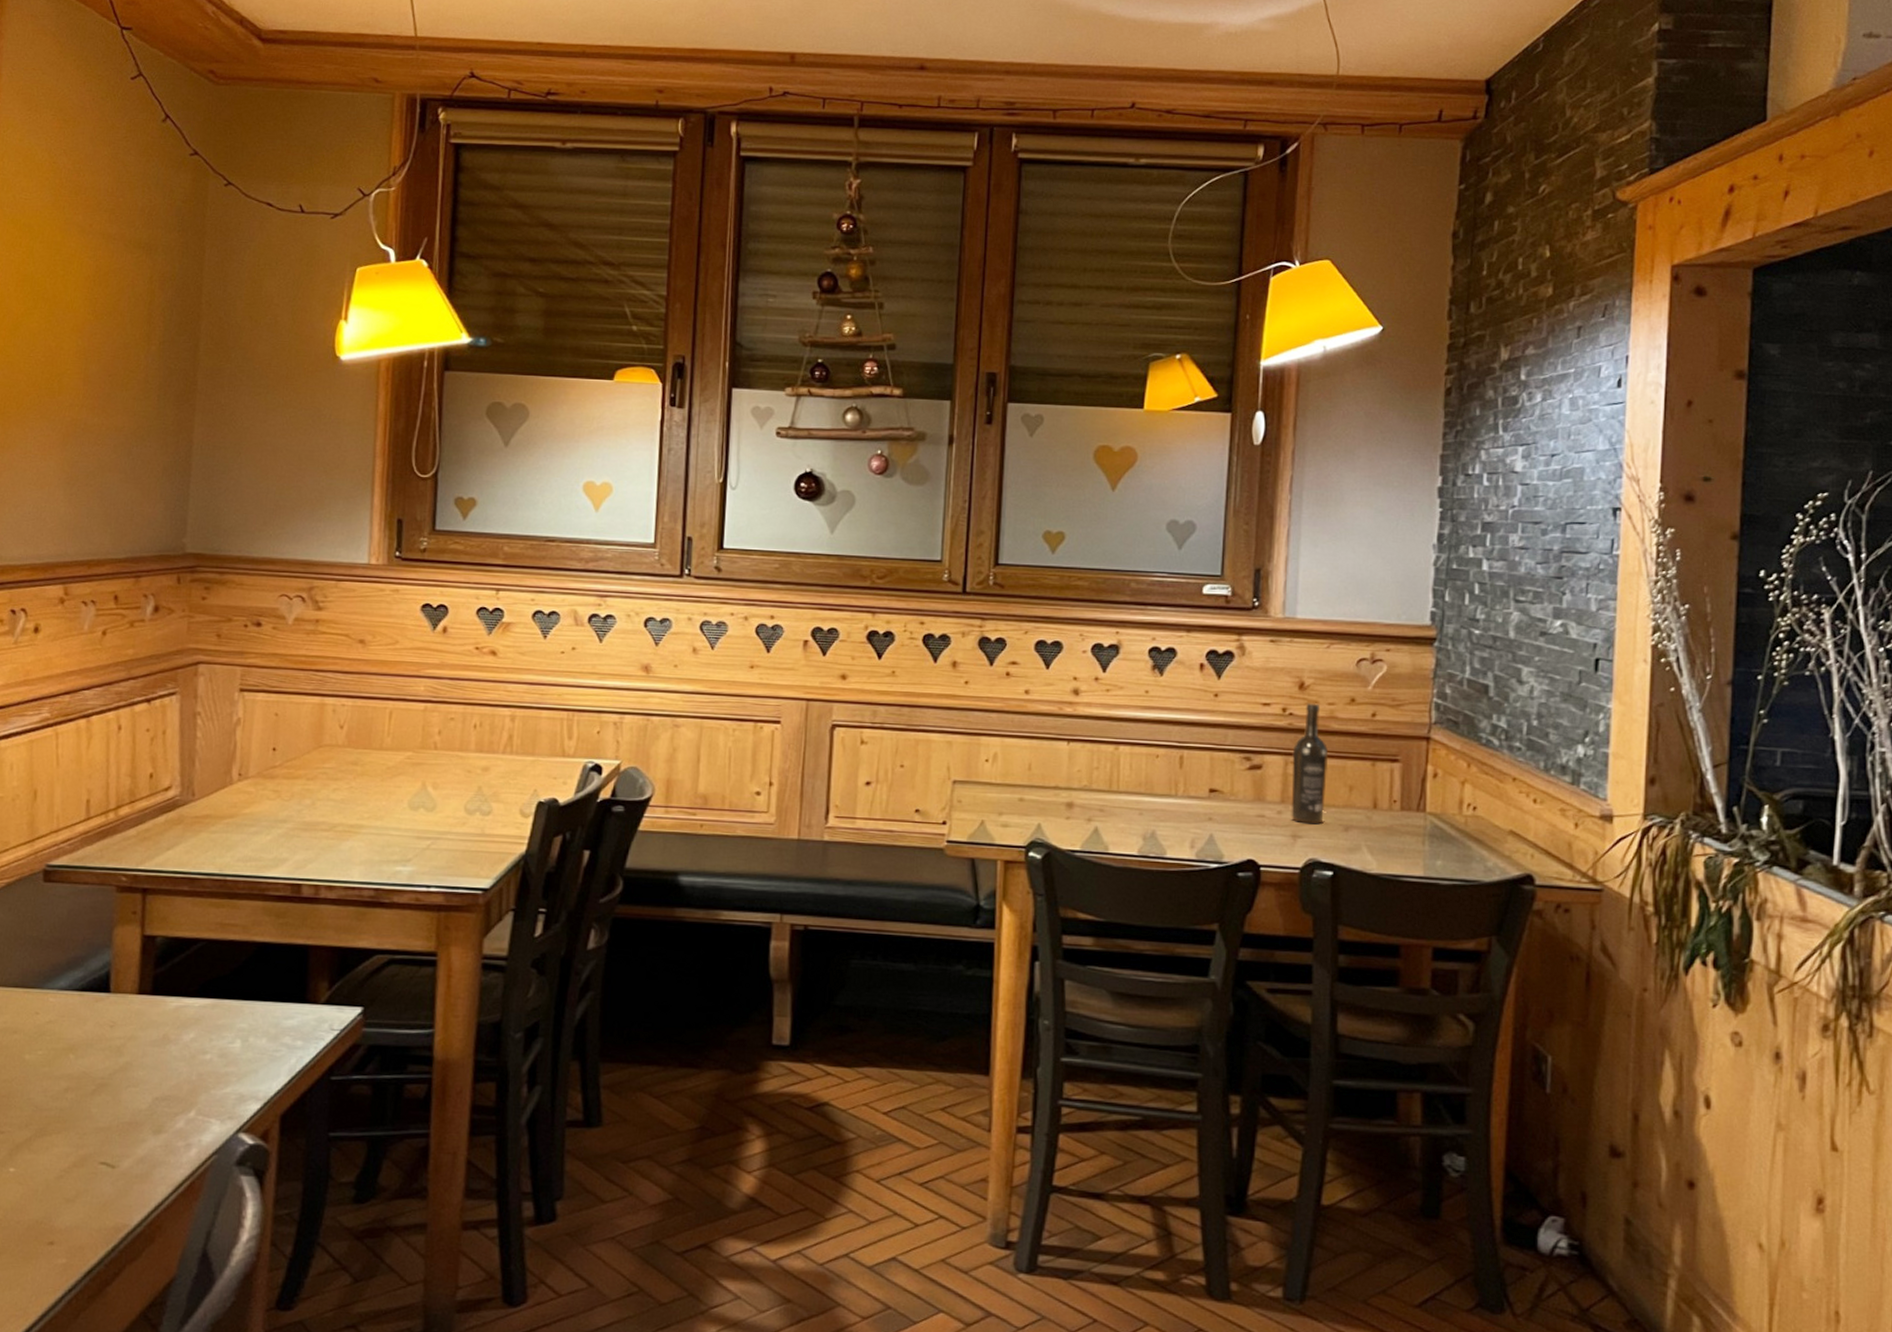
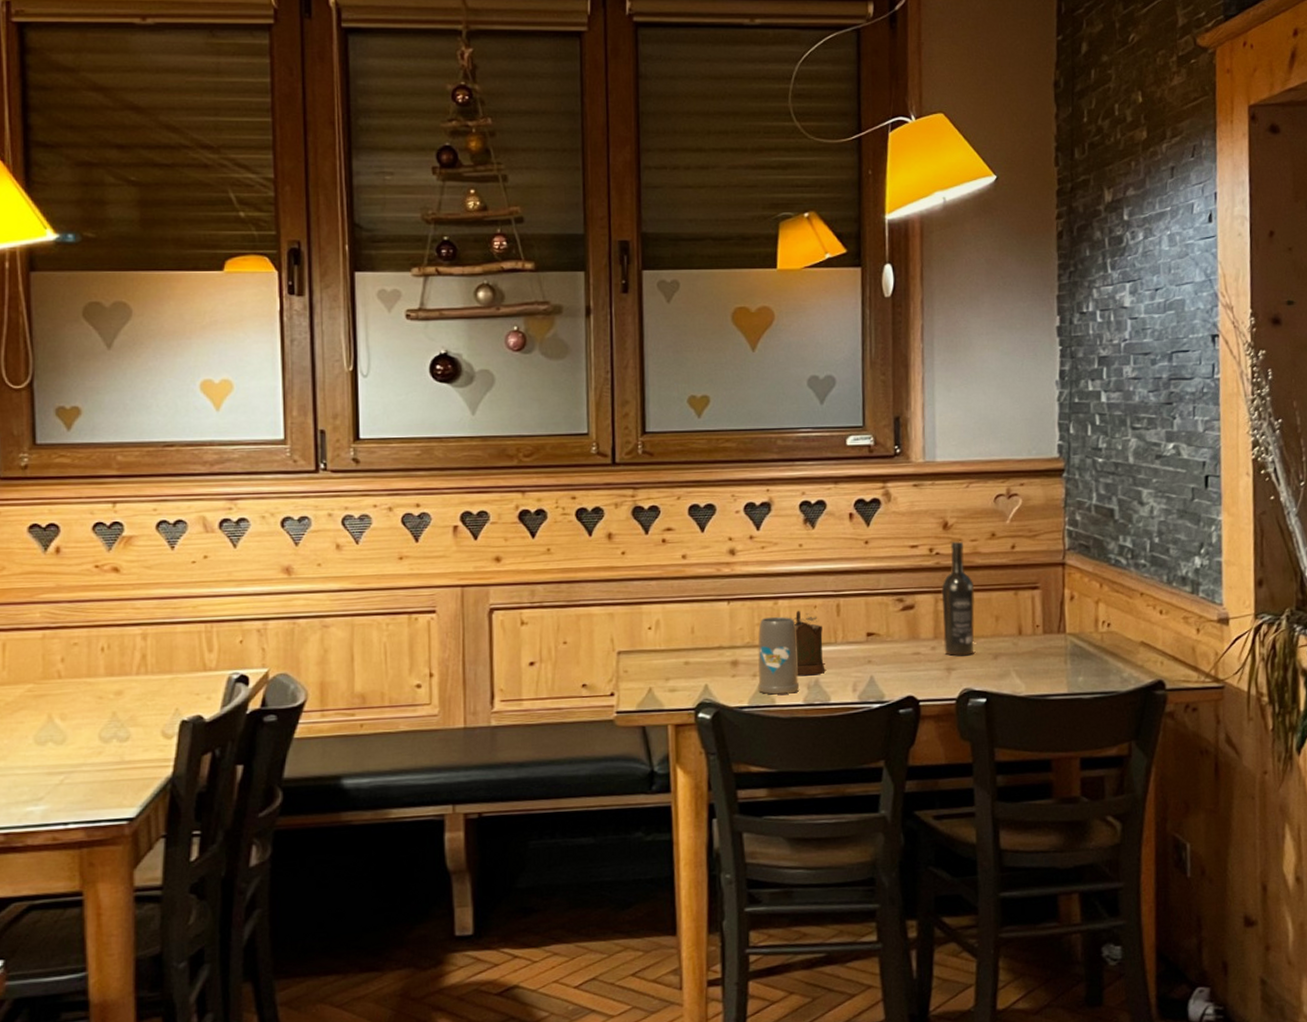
beer mug: none [1092,761,1136,843] -> present [757,616,800,695]
beer mug: none [1133,758,1163,827] -> present [793,610,826,676]

